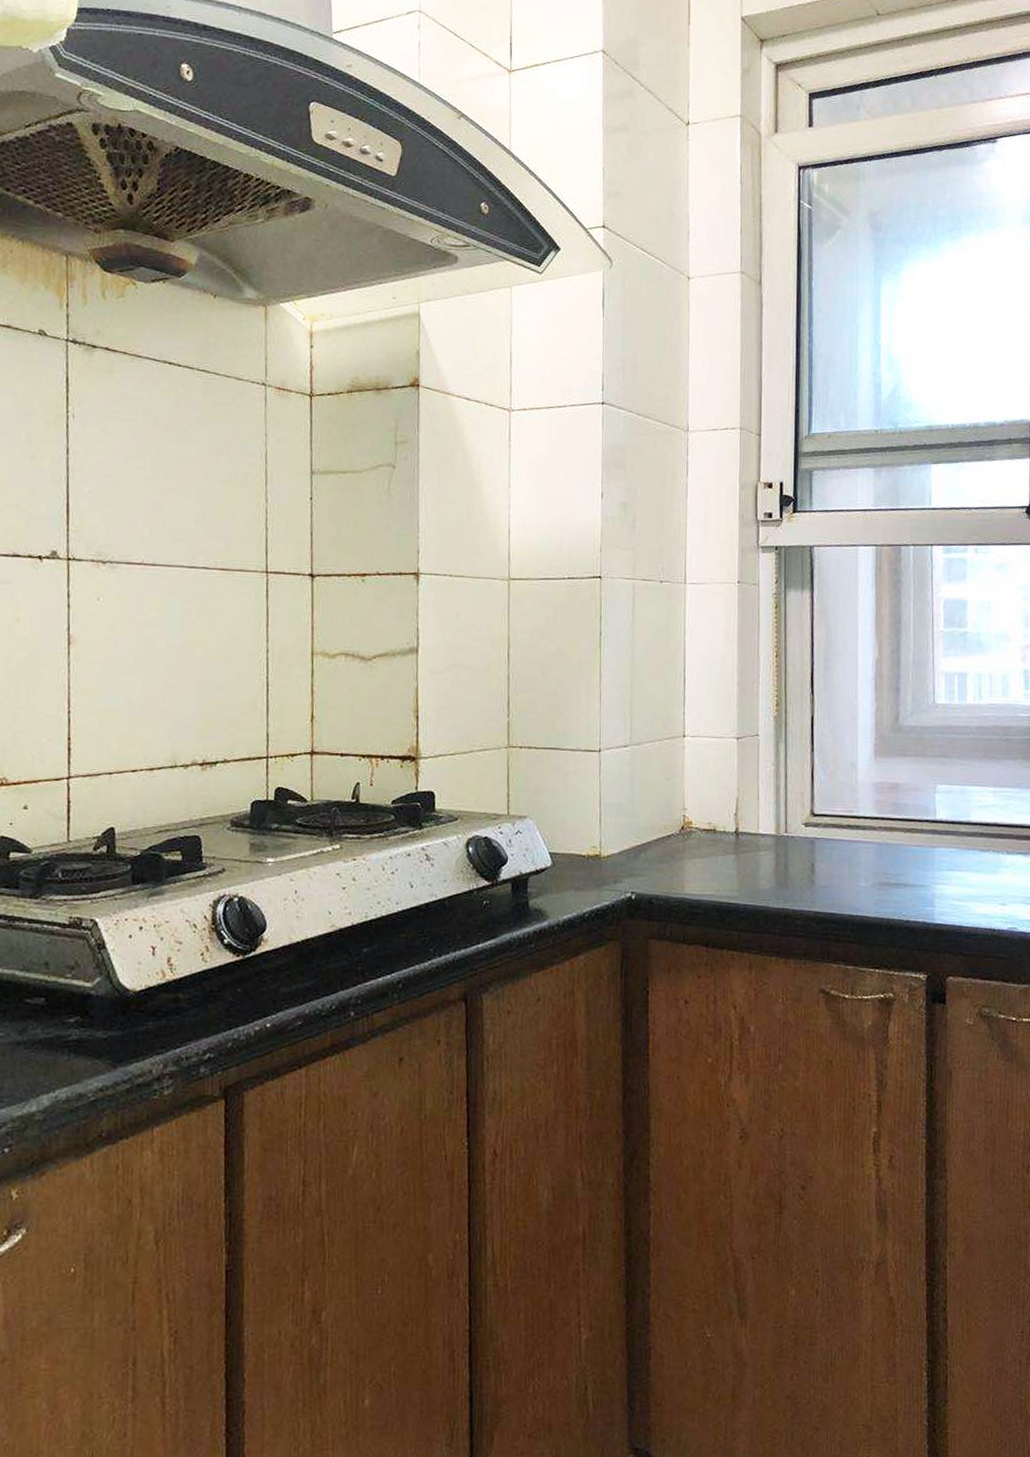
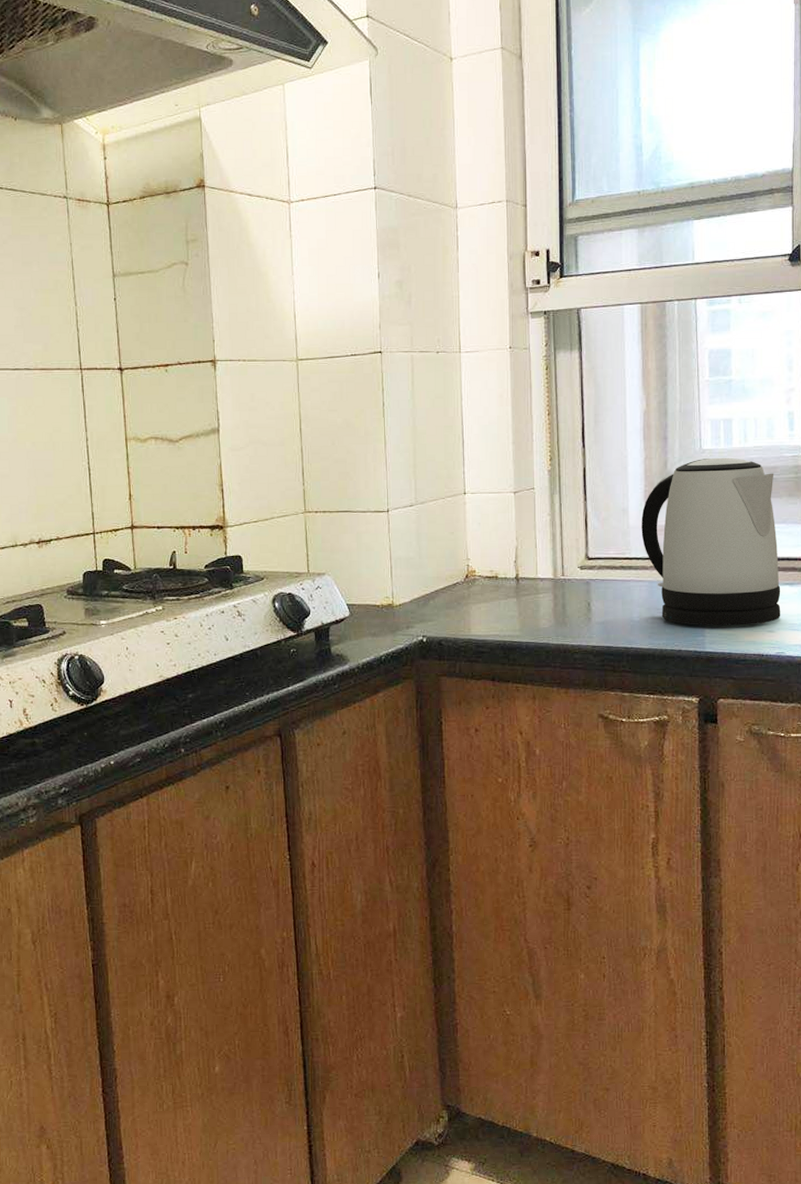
kettle: none [870,713,1014,897] -> present [641,457,781,626]

